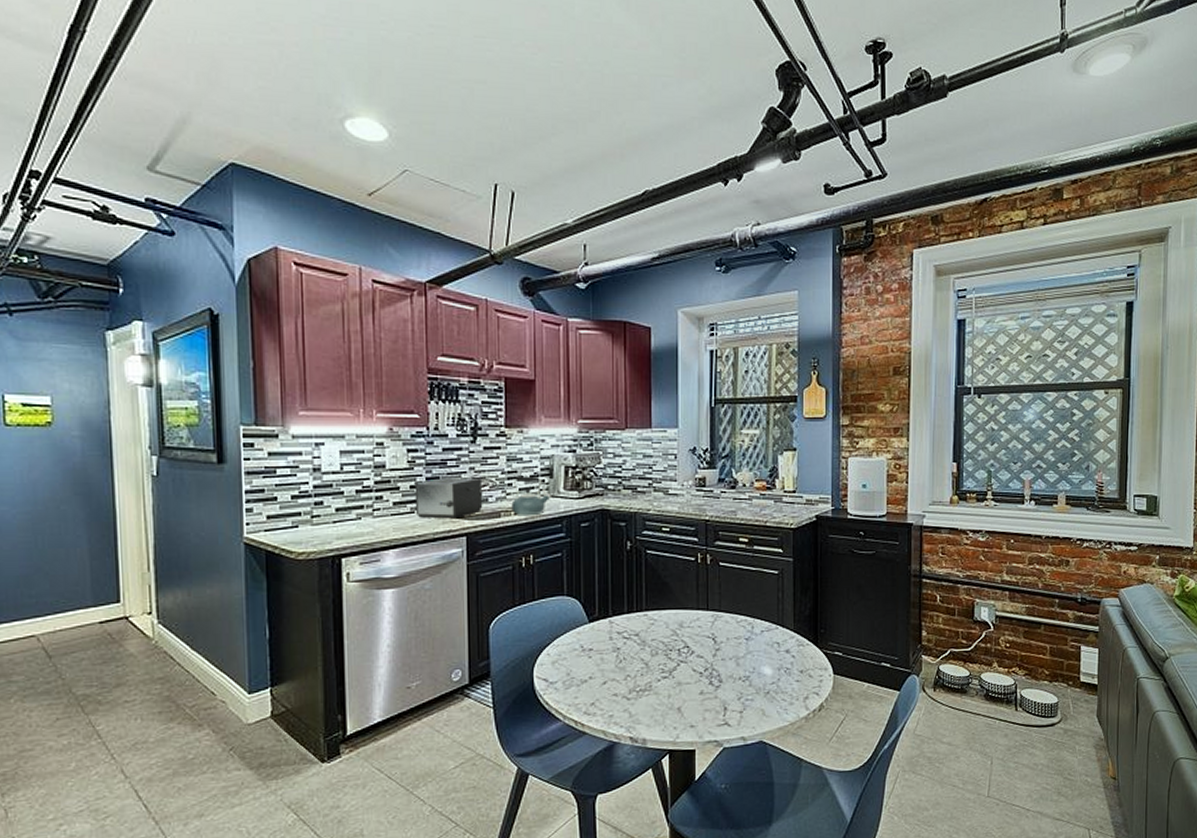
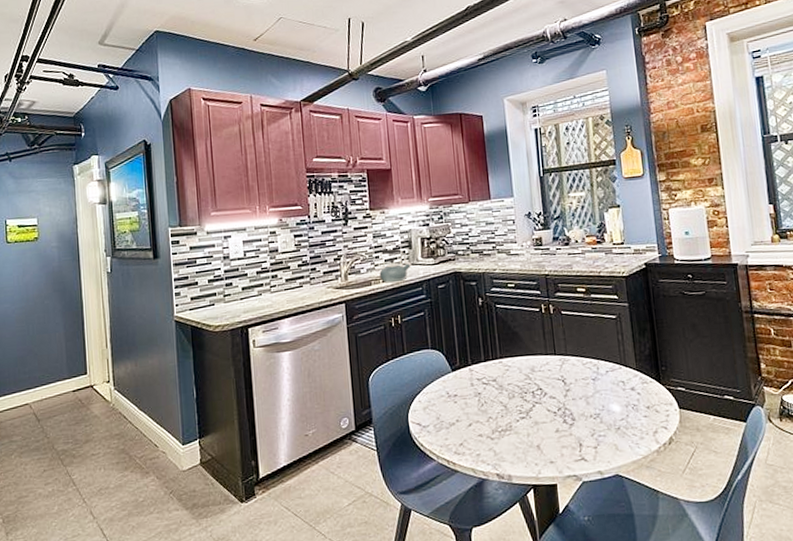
toaster: present [414,477,483,519] -> none [301,253,357,291]

